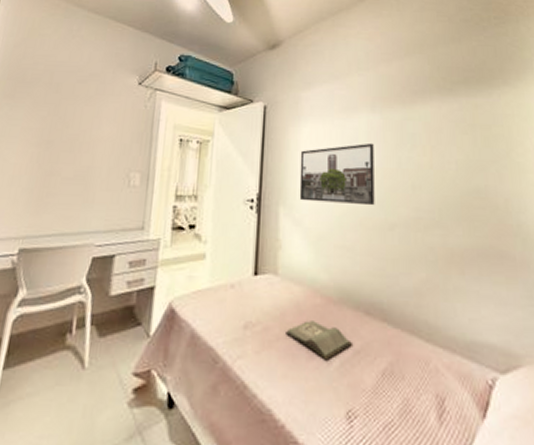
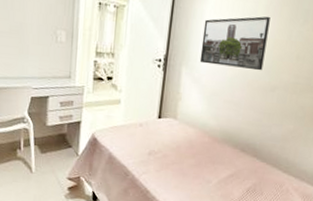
hardback book: present [286,320,354,361] -> none [179,152,229,179]

